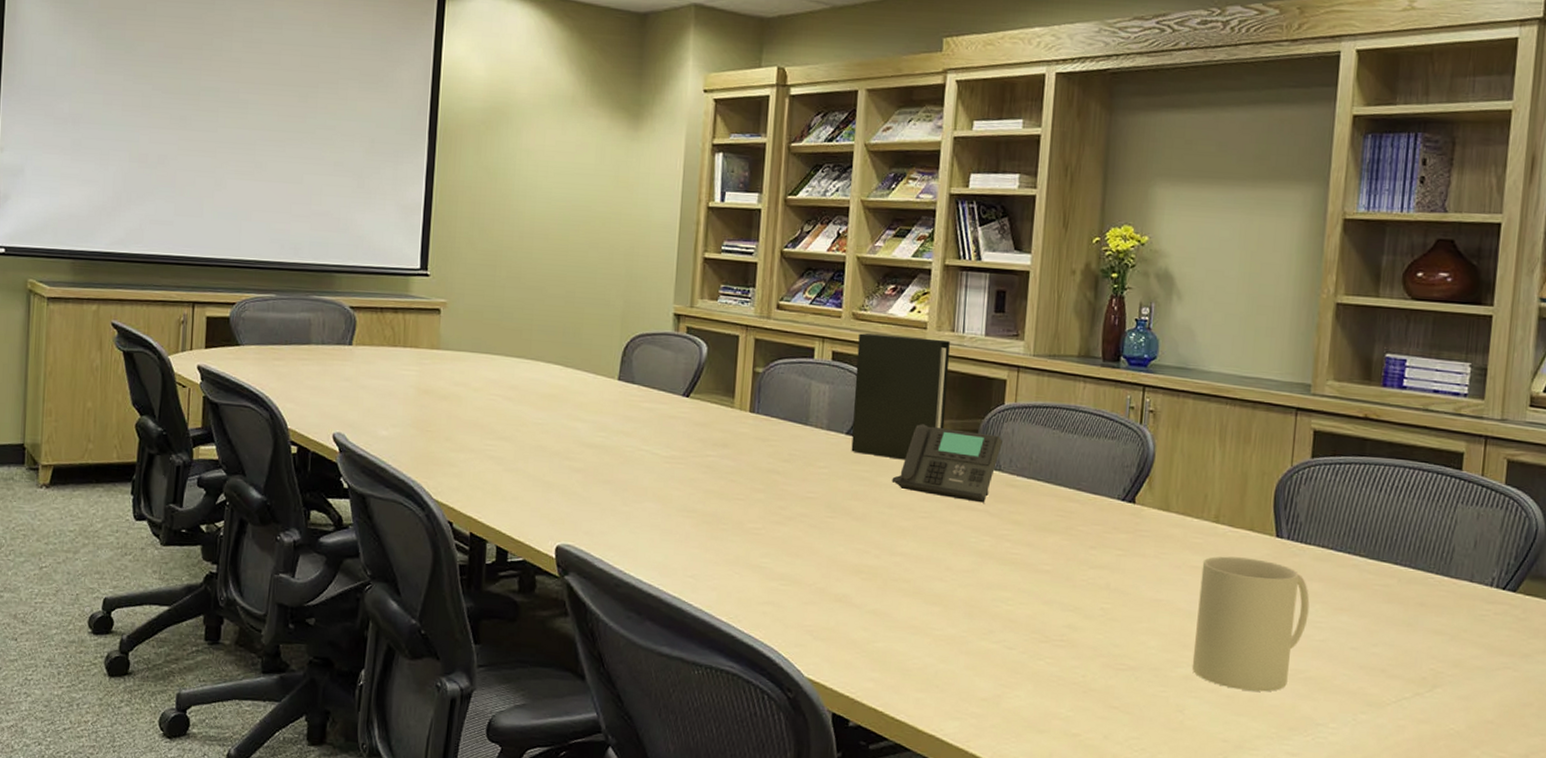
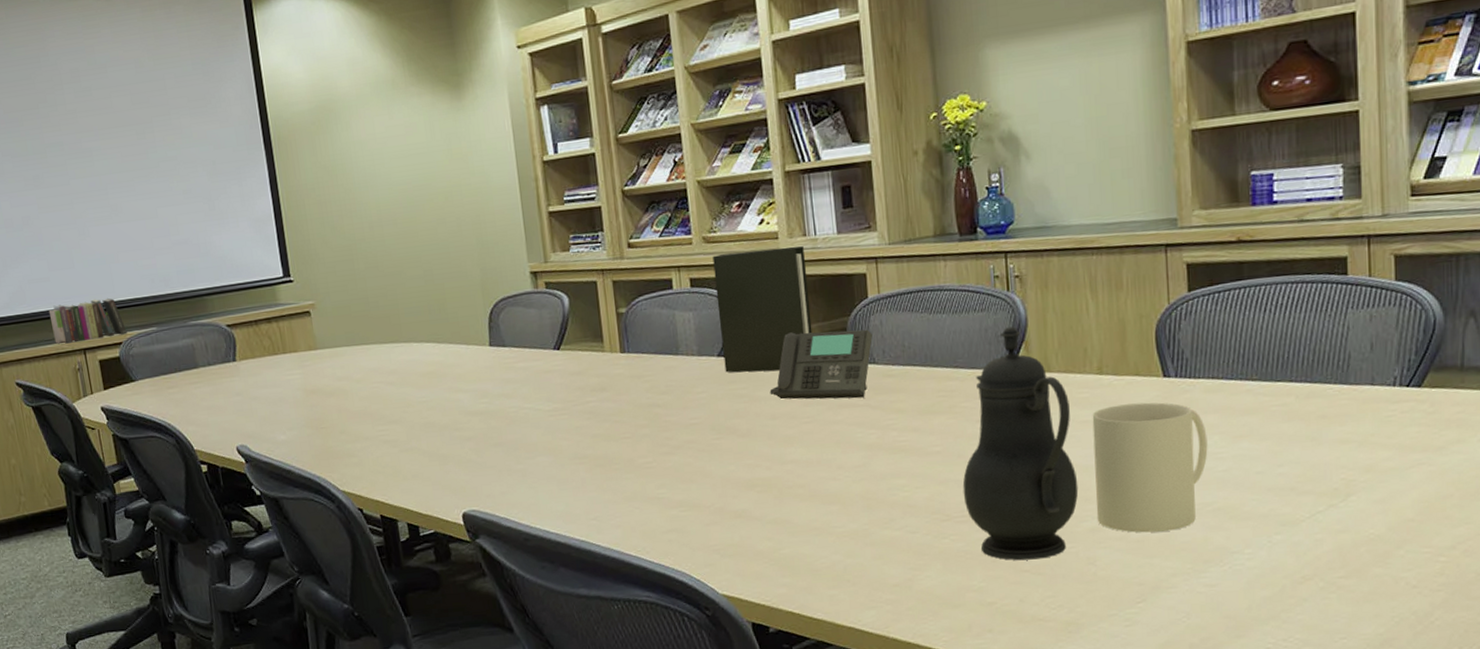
books: none [164,251,244,296] -> present [48,297,127,345]
coffeepot: none [1065,459,1183,698] -> present [962,326,1079,561]

